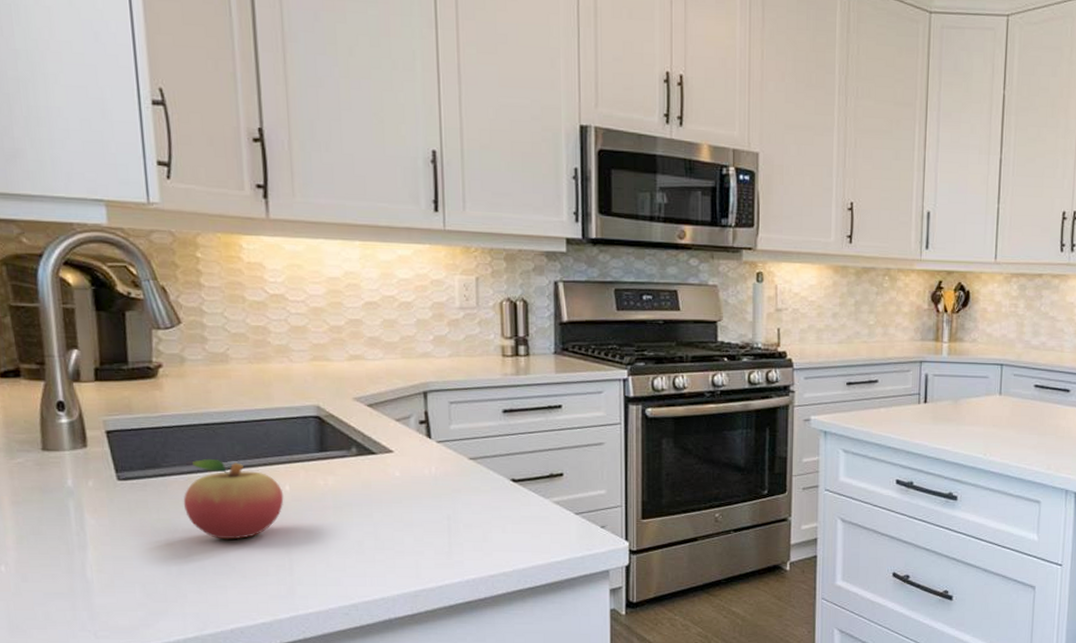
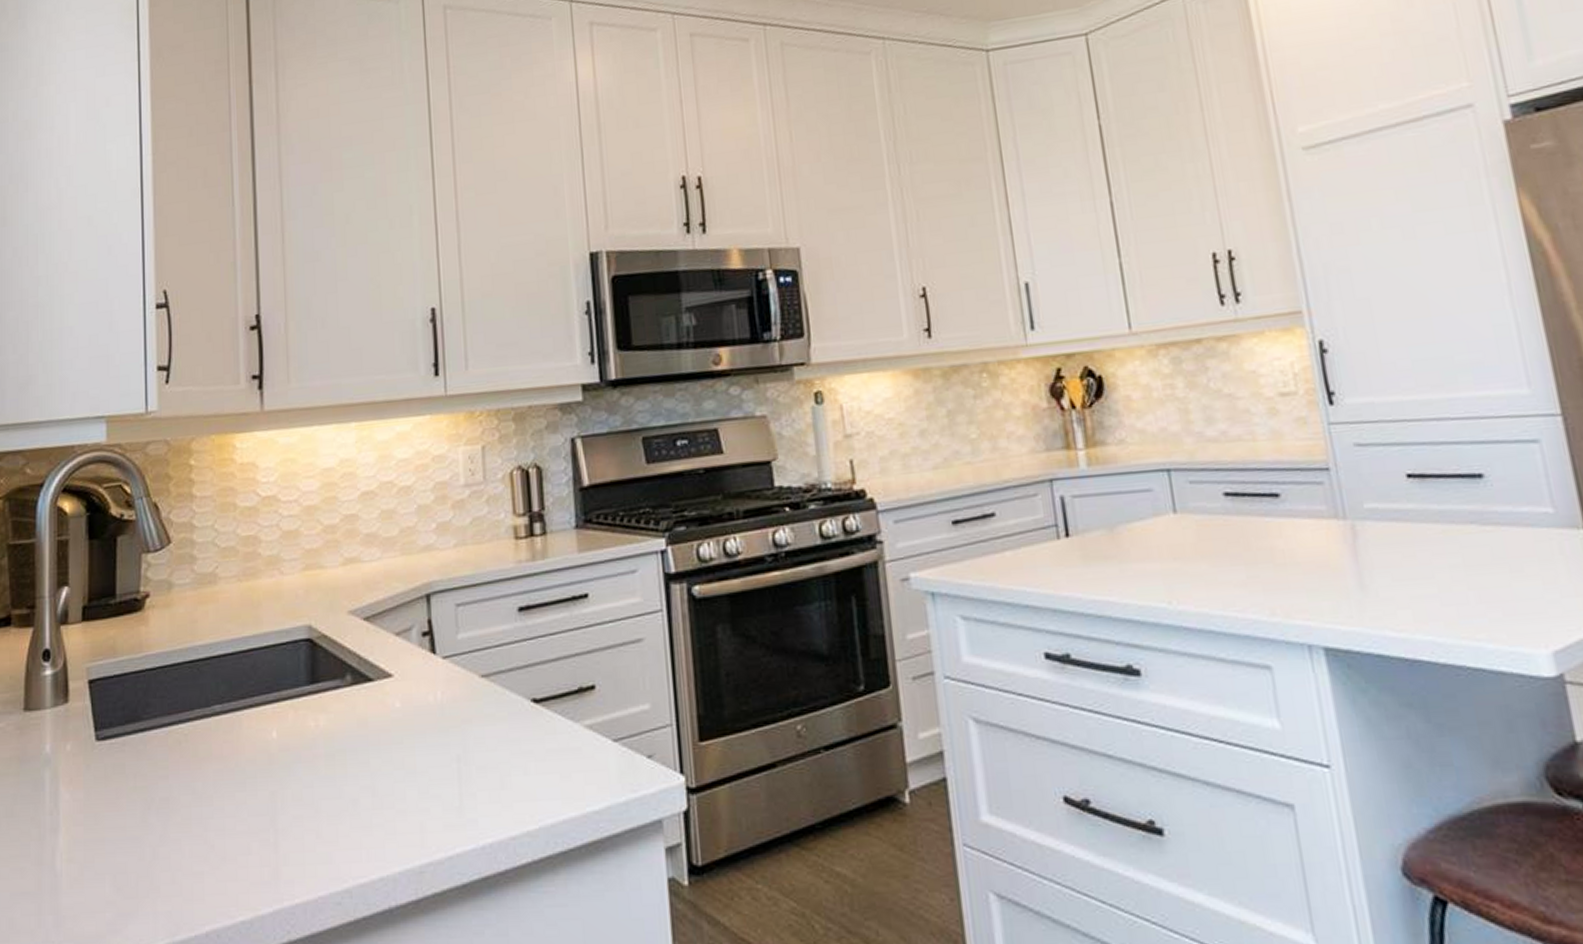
fruit: present [183,459,284,540] -> none [162,705,270,809]

